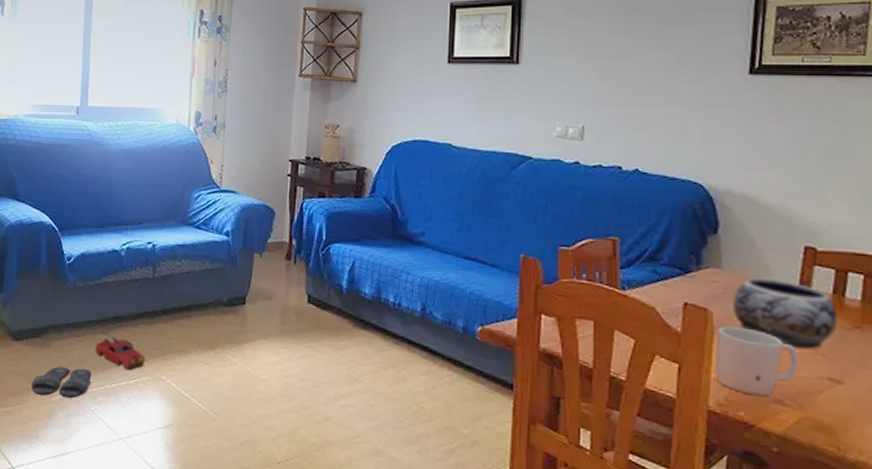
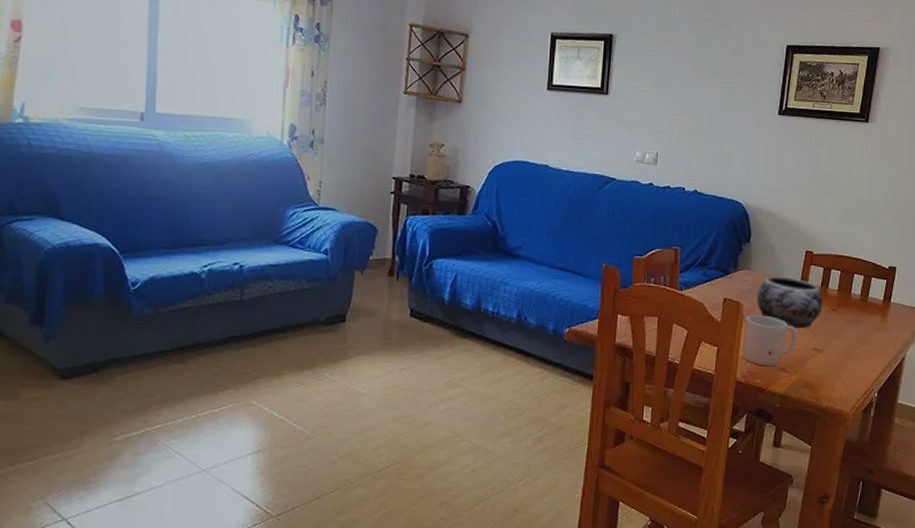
slippers: present [31,366,93,398] -> none [87,402,168,436]
toy car: present [95,336,146,371] -> none [170,365,233,399]

